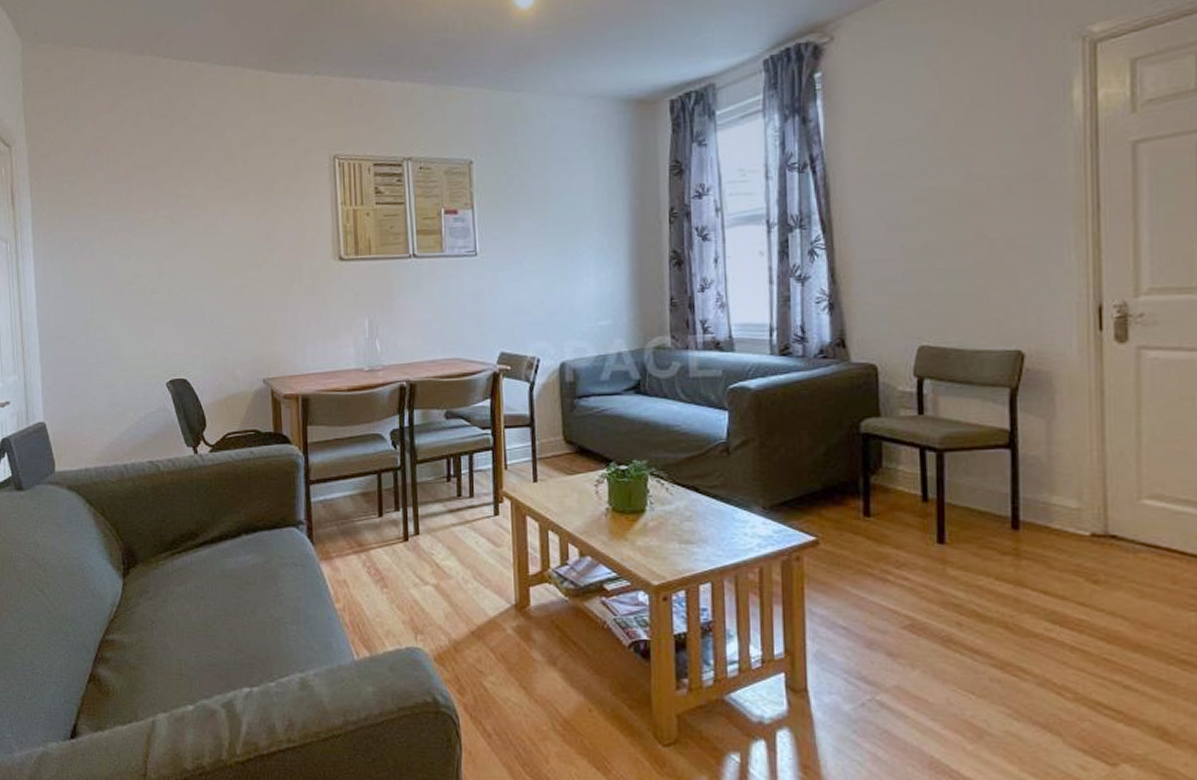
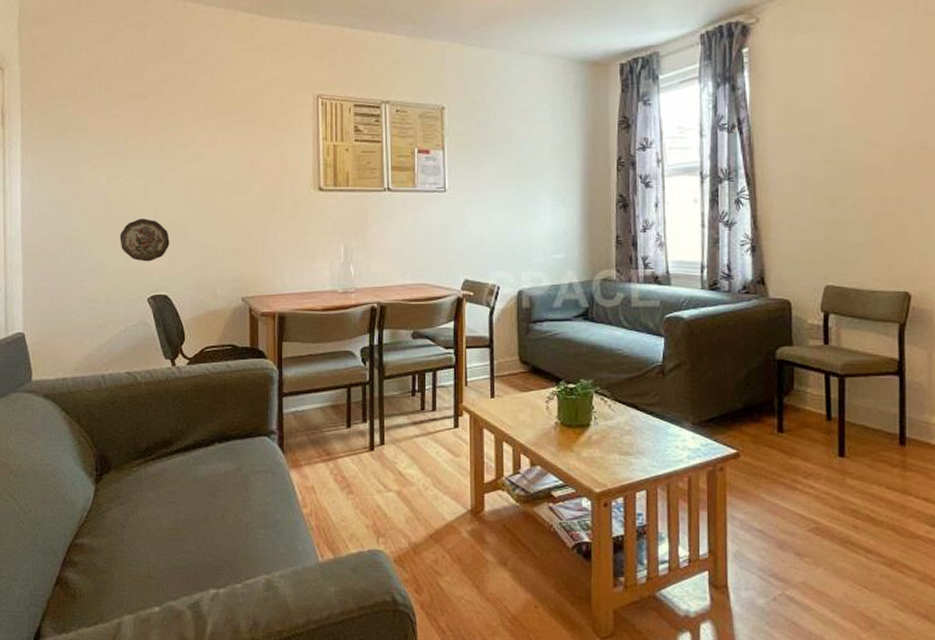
decorative plate: none [135,298,186,344] -> present [120,218,170,262]

